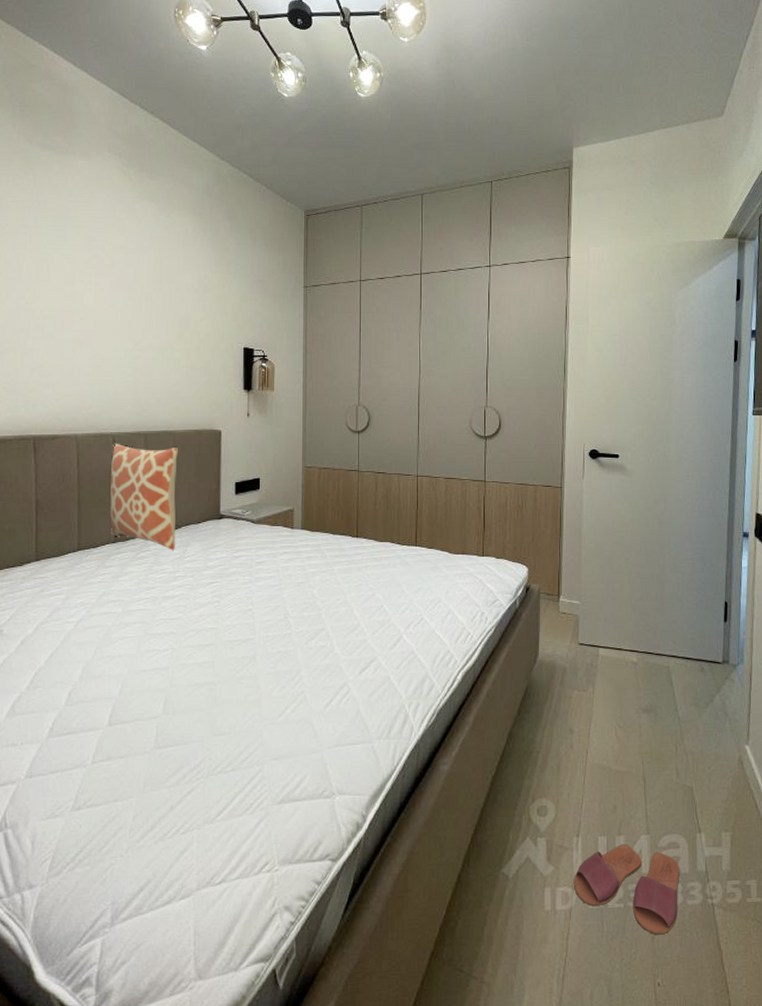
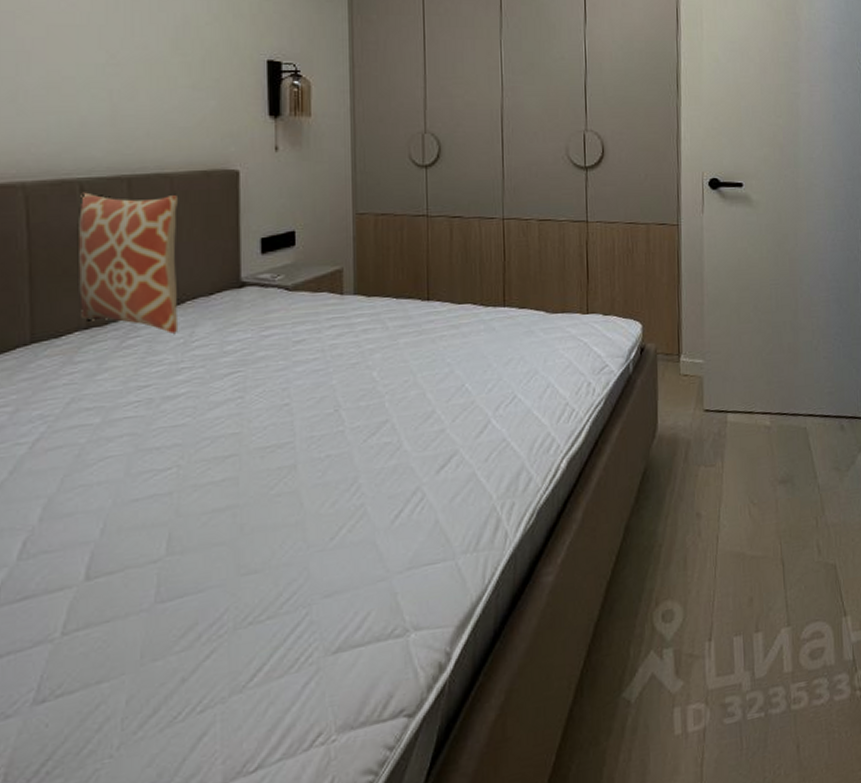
slippers: present [574,843,680,935] -> none [707,640,826,743]

